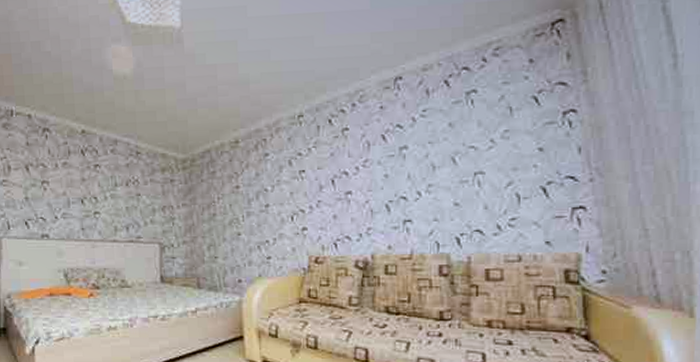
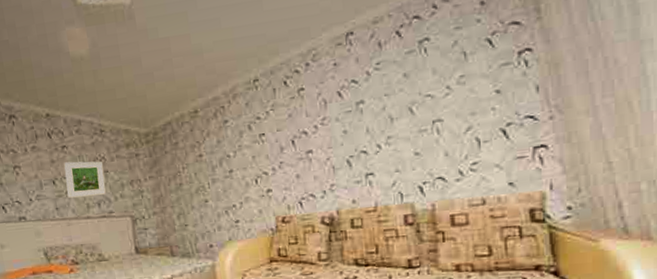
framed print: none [94,181,136,219] -> present [64,161,106,198]

